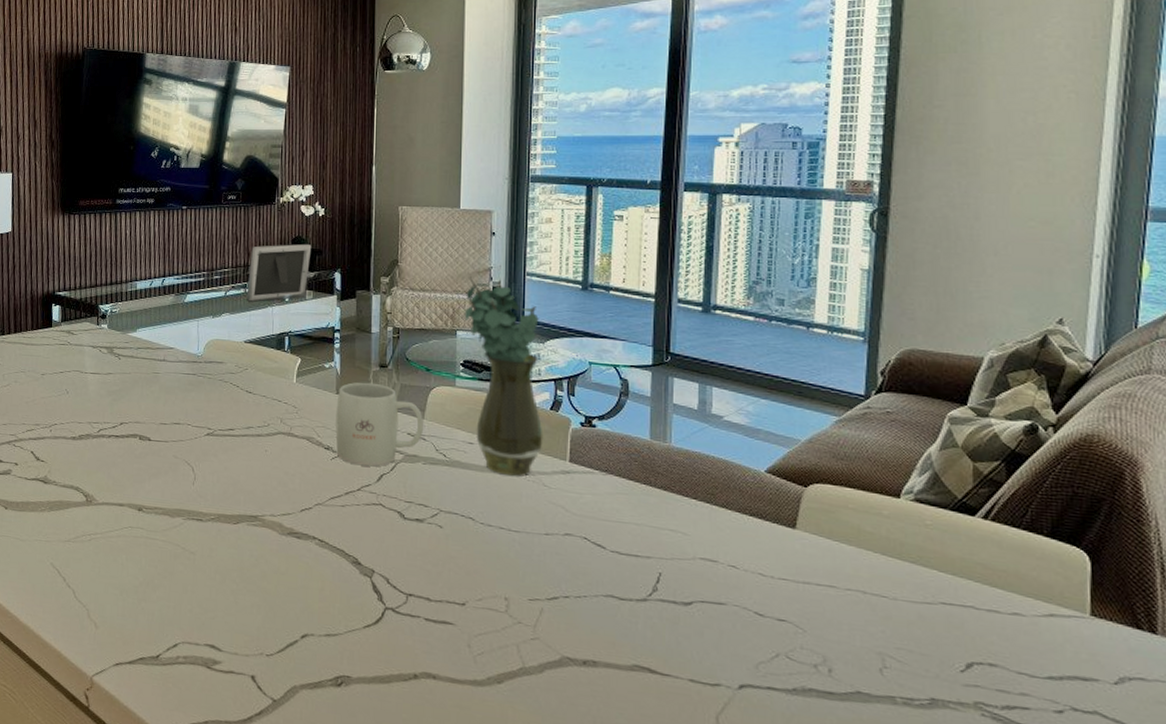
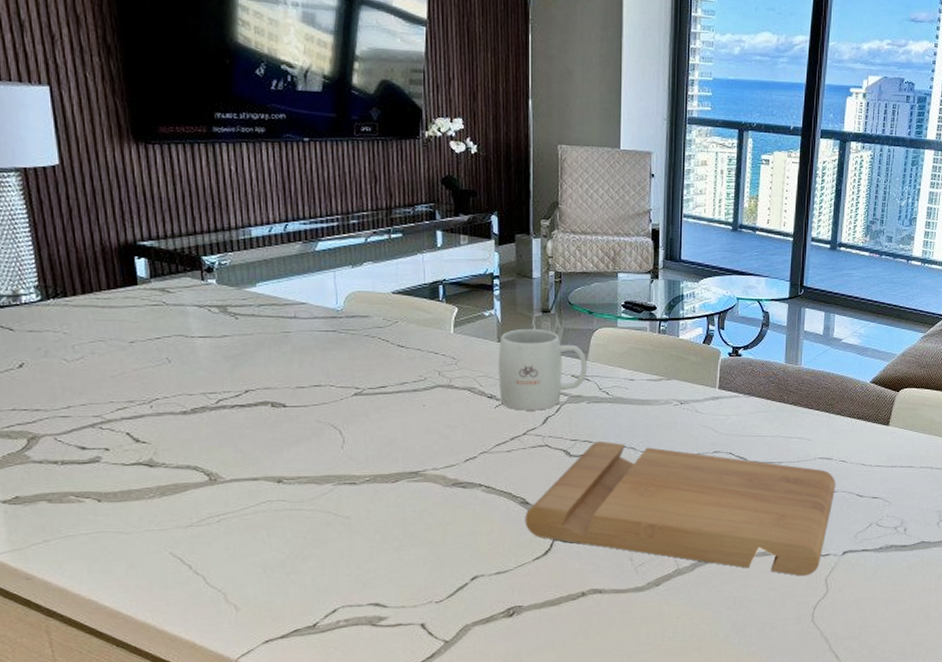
picture frame: present [246,243,312,303] -> none [391,184,464,250]
cutting board: none [356,506,725,708] -> present [525,442,836,576]
vase: present [464,276,543,476] -> none [625,219,697,406]

